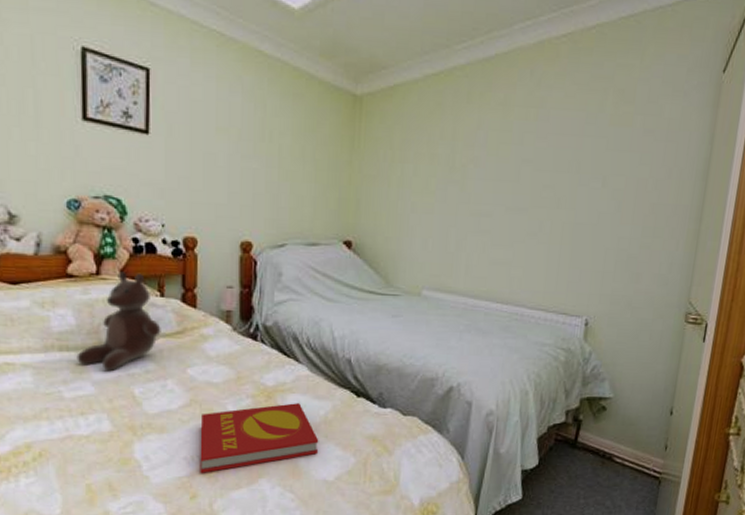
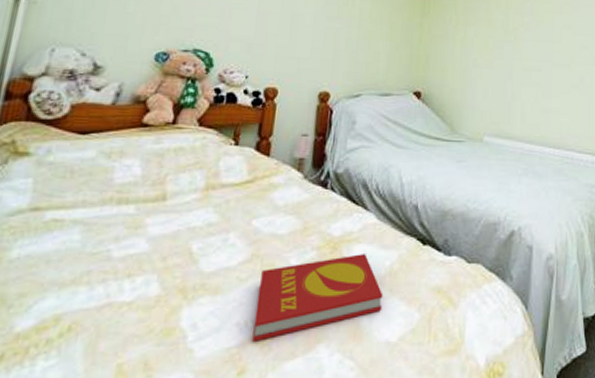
teddy bear: present [77,272,161,371] -> none [135,121,231,224]

